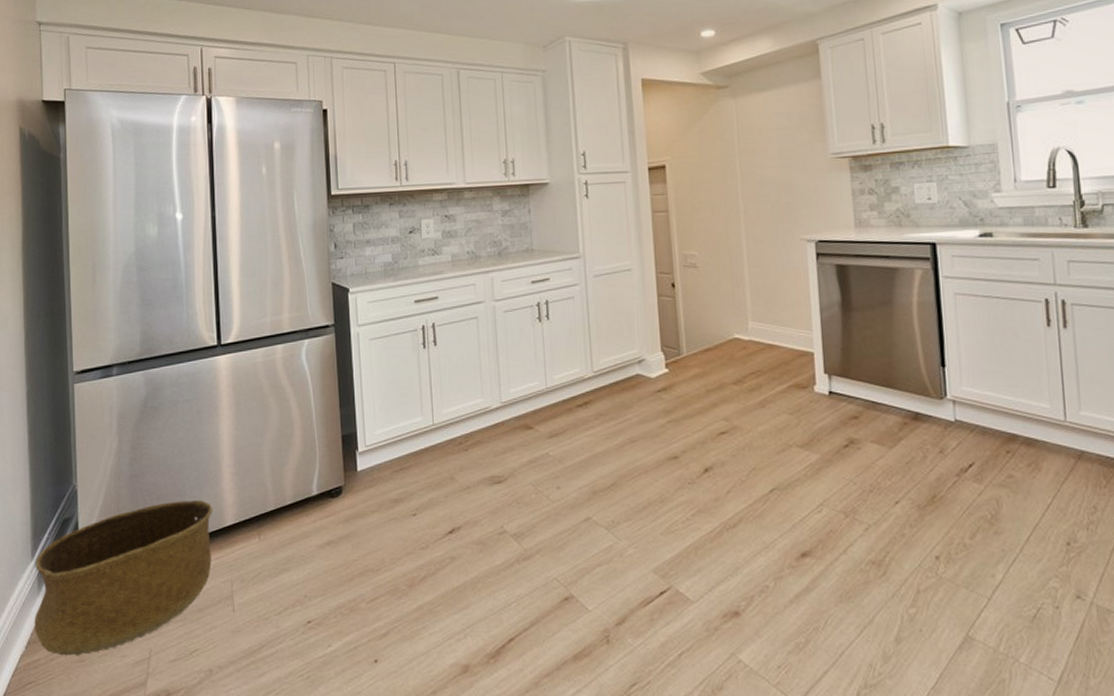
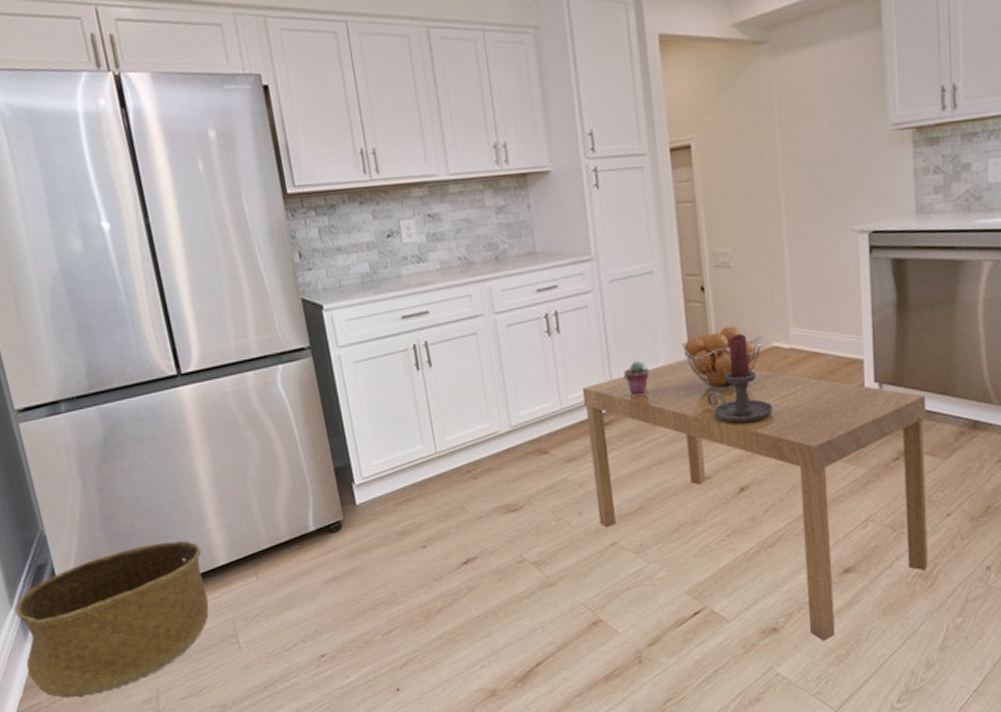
dining table: none [566,346,880,627] -> present [582,359,928,641]
potted succulent: none [603,347,626,379] -> present [623,361,650,397]
fruit basket: none [654,318,725,377] -> present [681,325,762,391]
candle holder: none [675,326,735,407] -> present [707,334,773,424]

